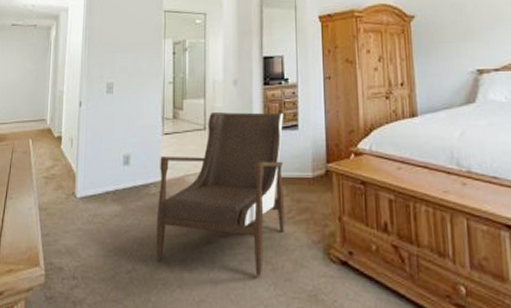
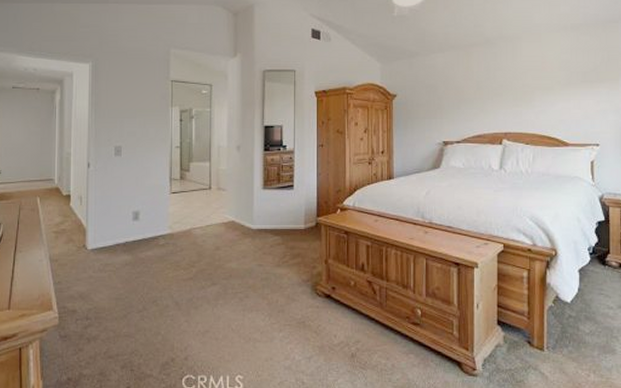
armchair: present [156,112,285,276] -> none [165,174,282,309]

